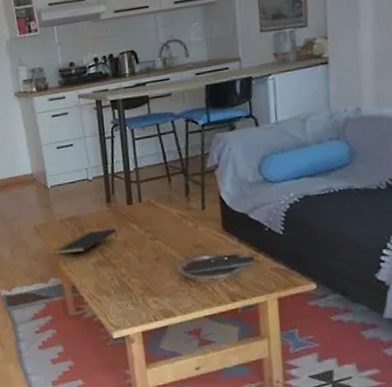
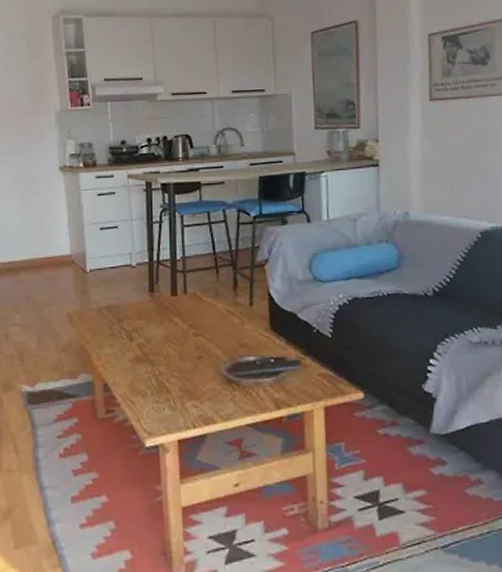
notepad: present [53,229,118,255] -> none [86,321,159,347]

